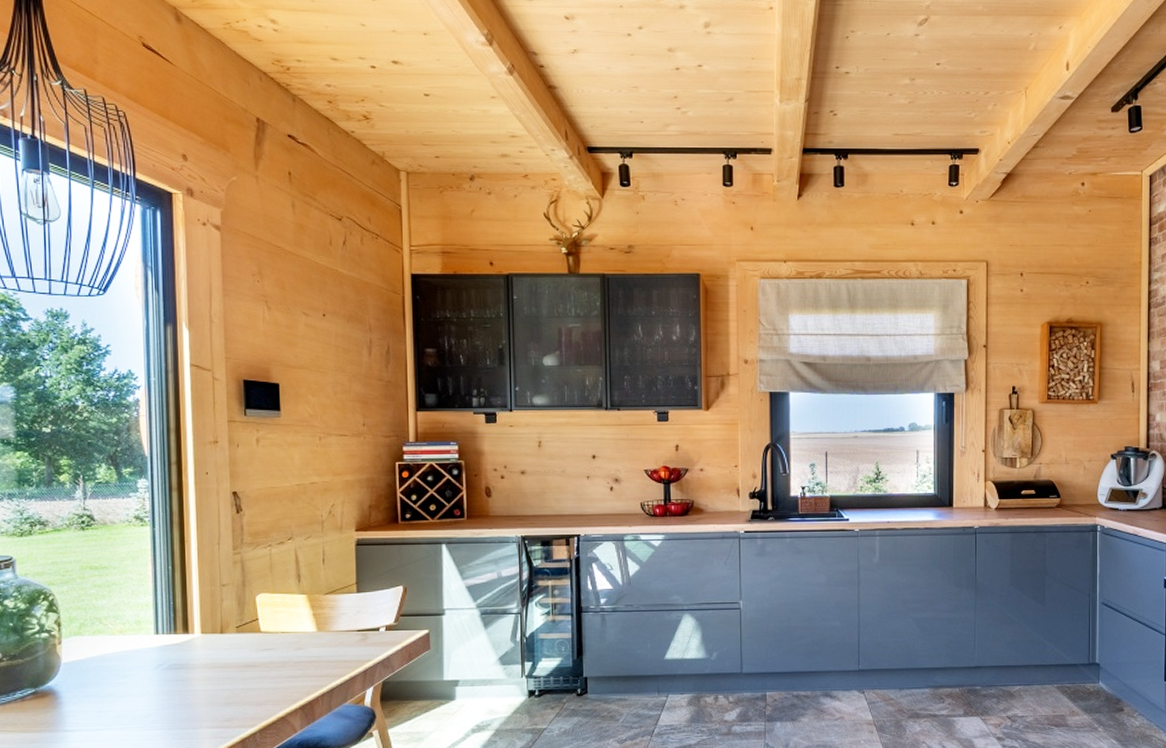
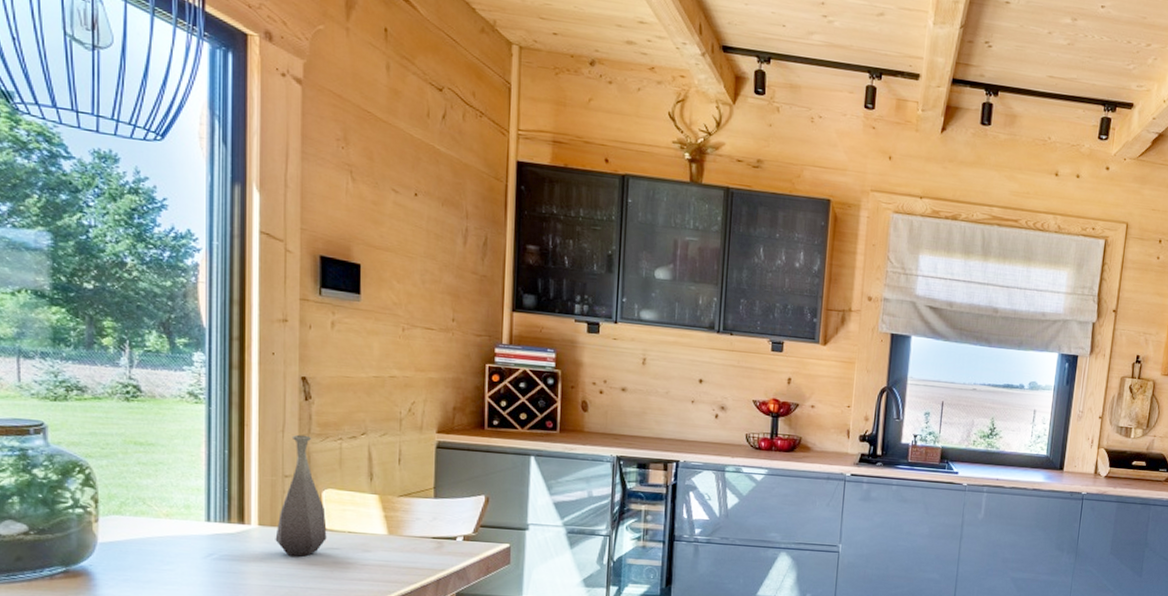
bottle: none [216,545,262,660] -> present [275,434,327,556]

